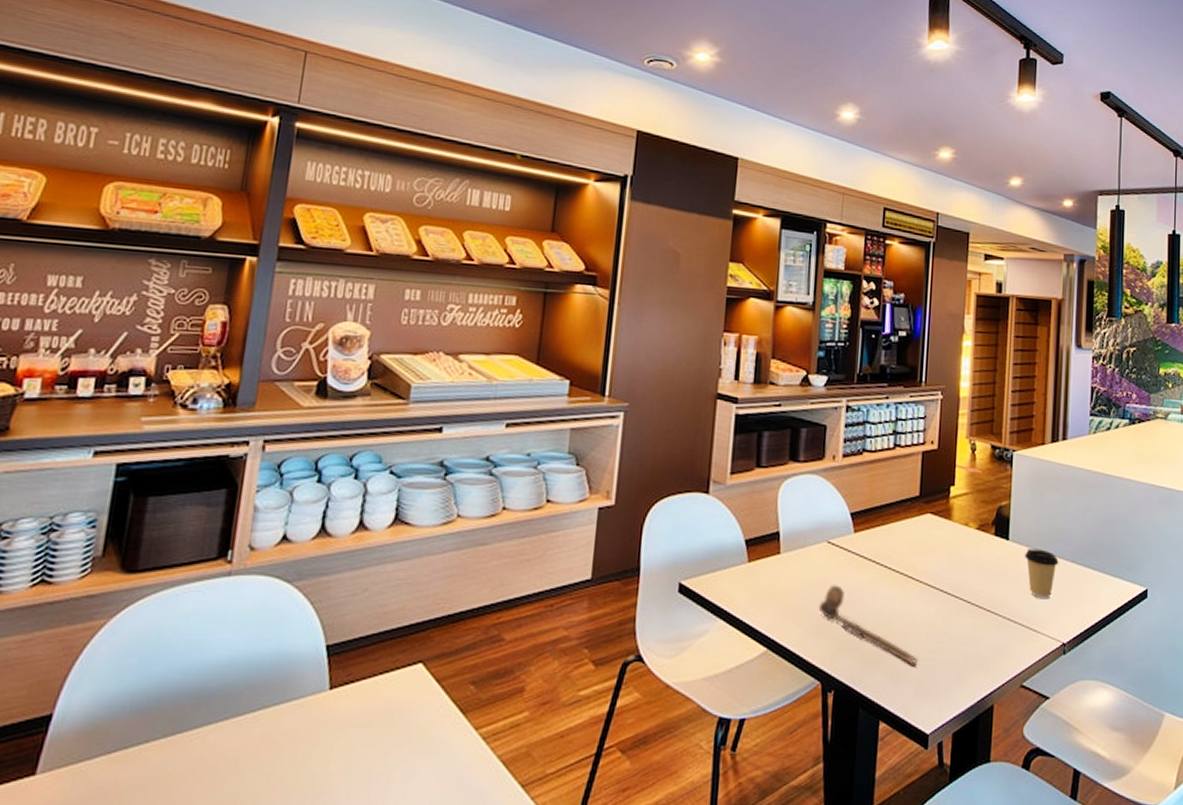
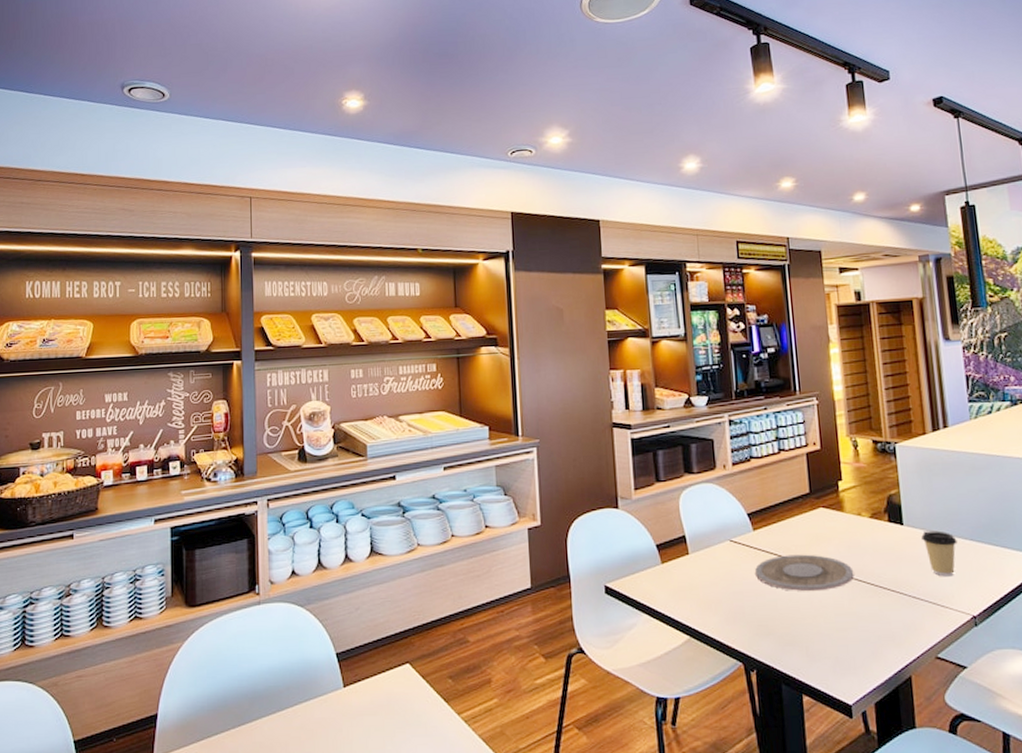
spoon: present [818,585,918,667] -> none [730,577,831,645]
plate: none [849,563,952,606] -> present [755,554,854,592]

